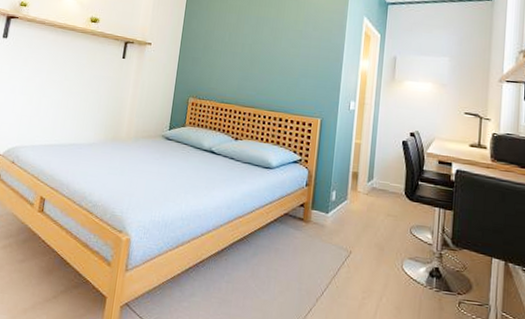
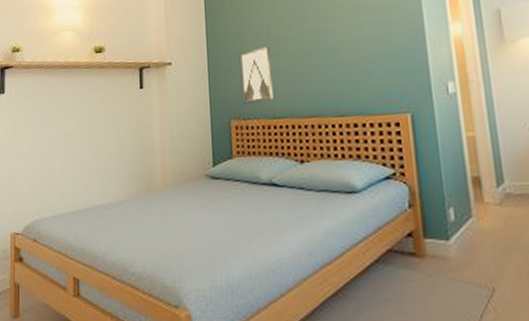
wall art: none [200,47,230,88] -> present [239,47,274,105]

